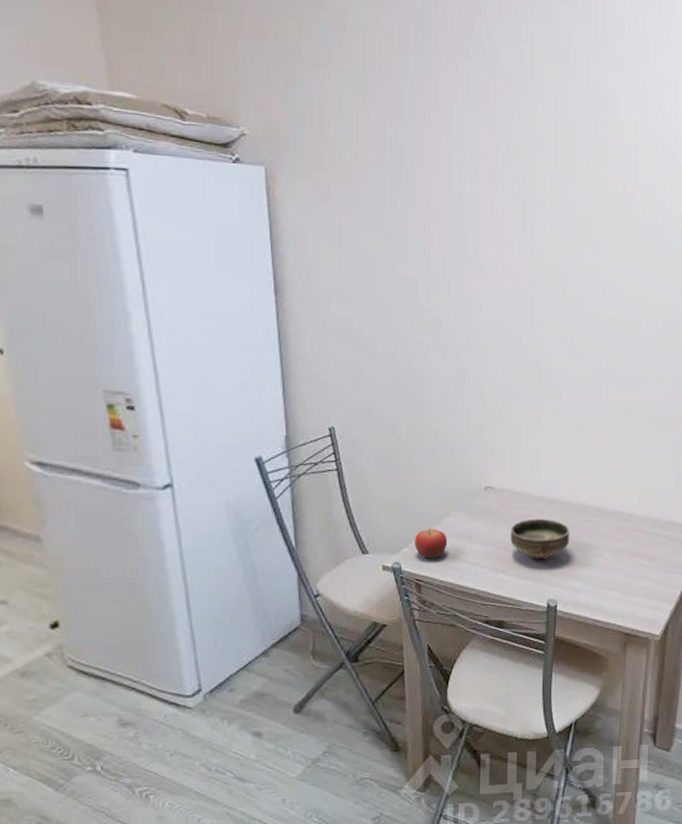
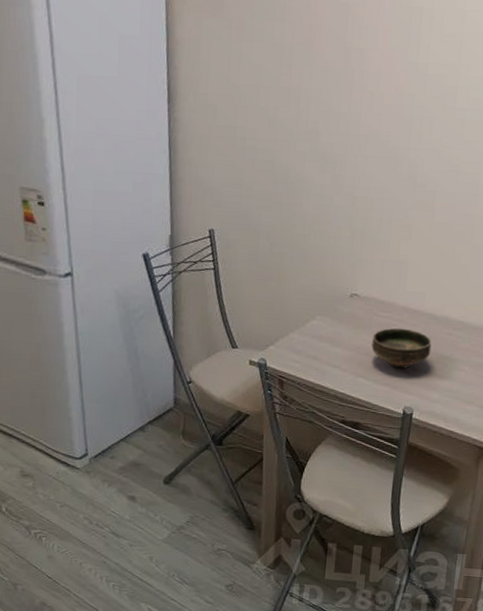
fruit: present [415,528,448,559] -> none [280,329,311,358]

